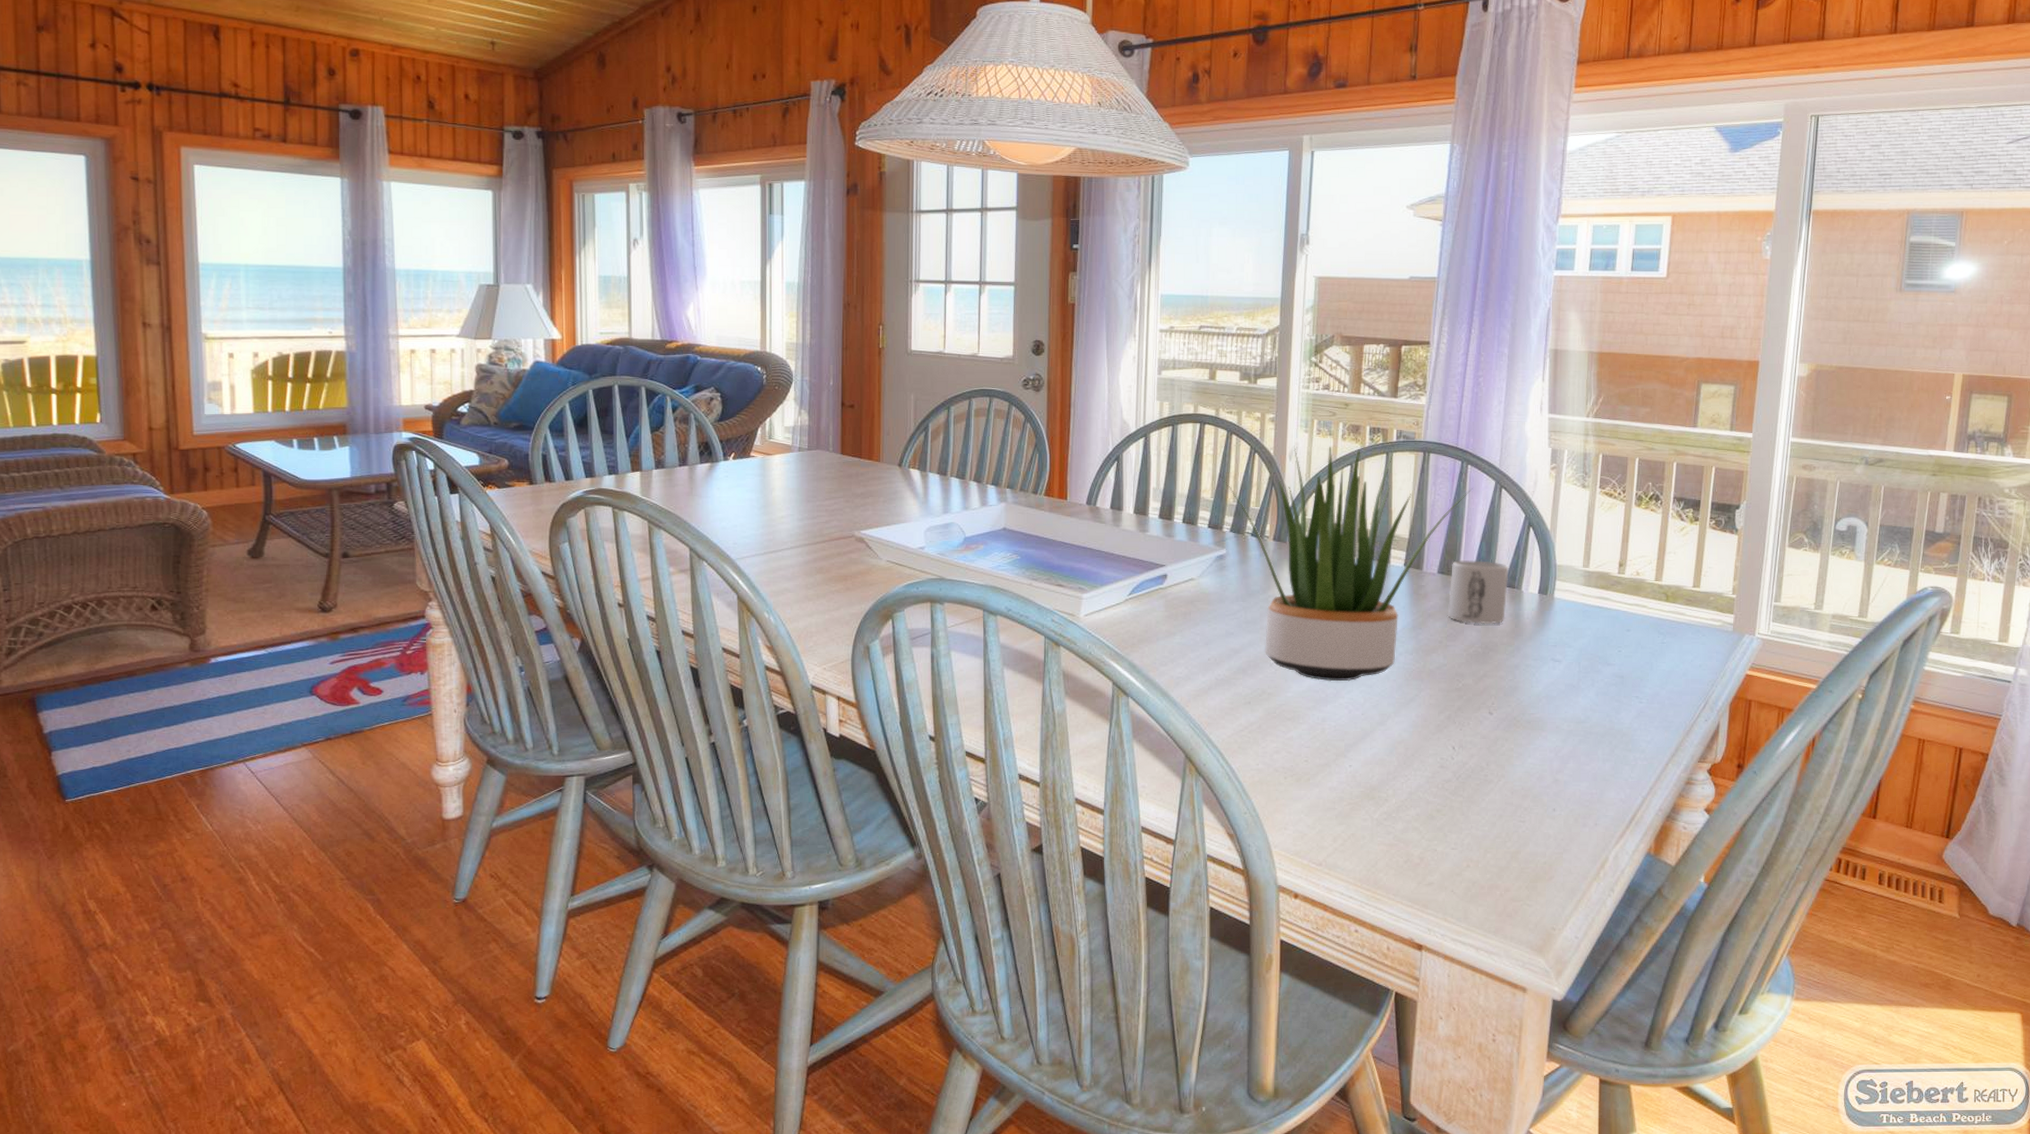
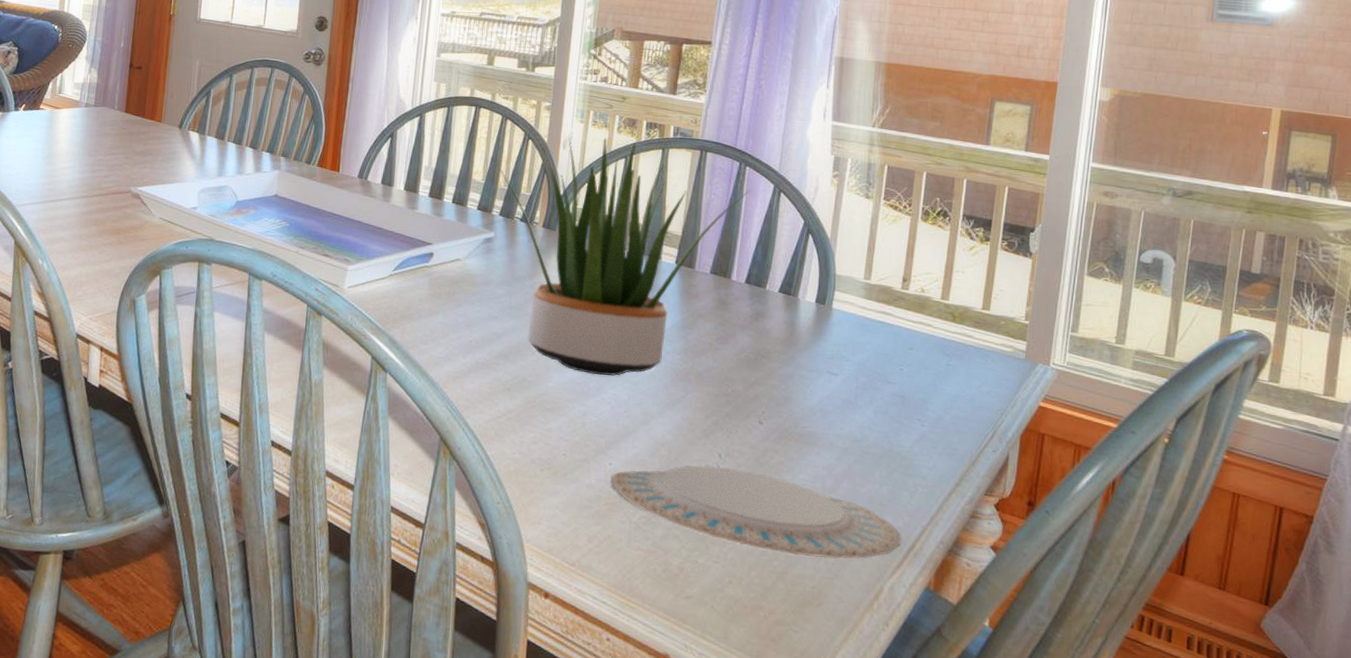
plate: none [1352,758,1622,835] -> present [611,465,900,559]
mug: present [1448,560,1509,625] -> none [720,262,786,331]

